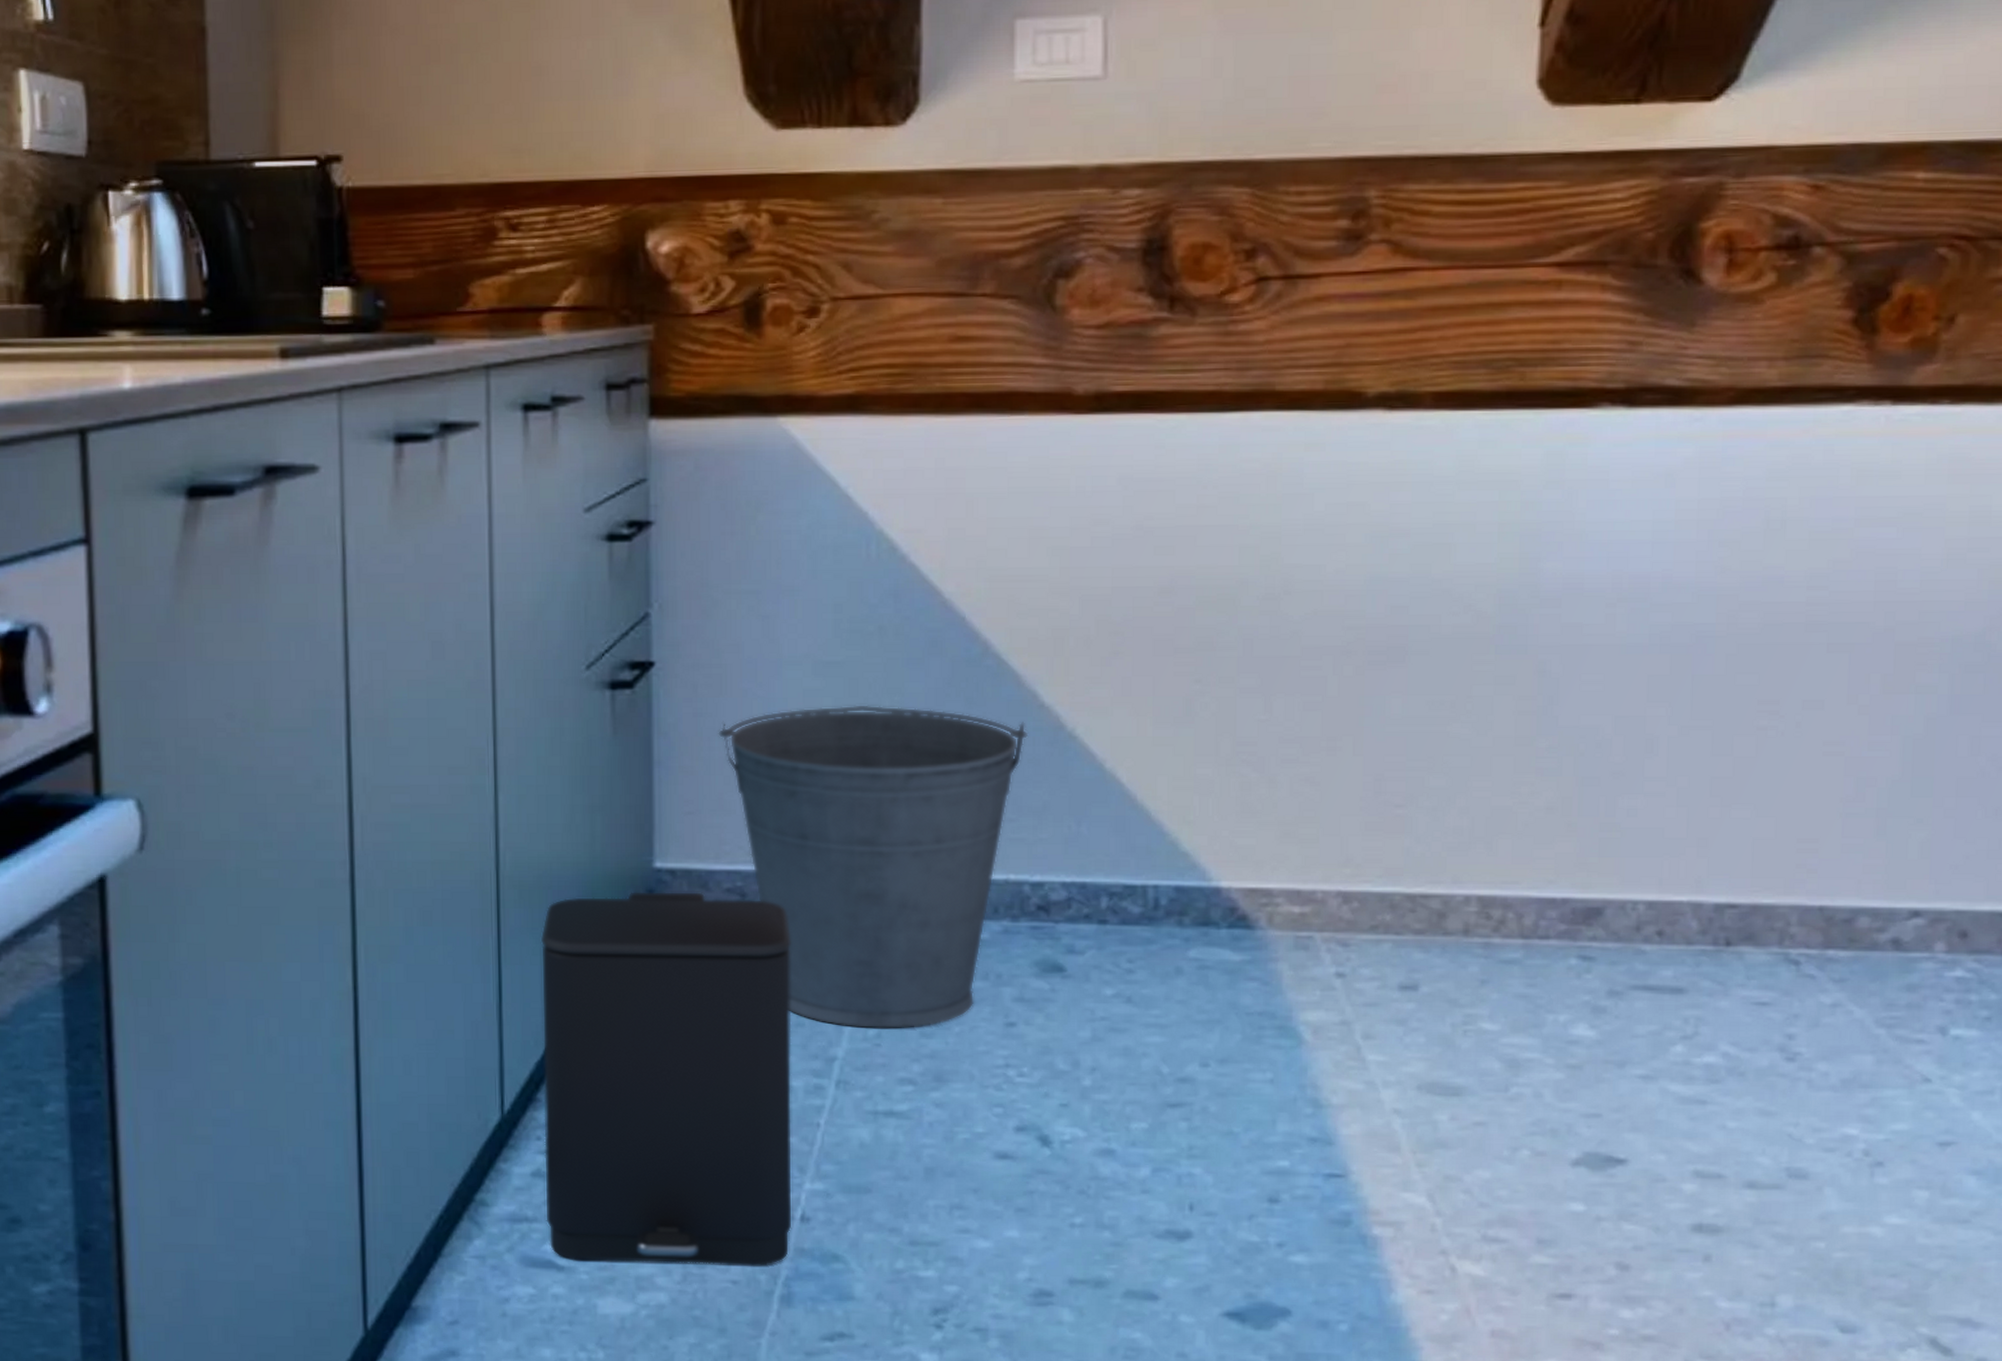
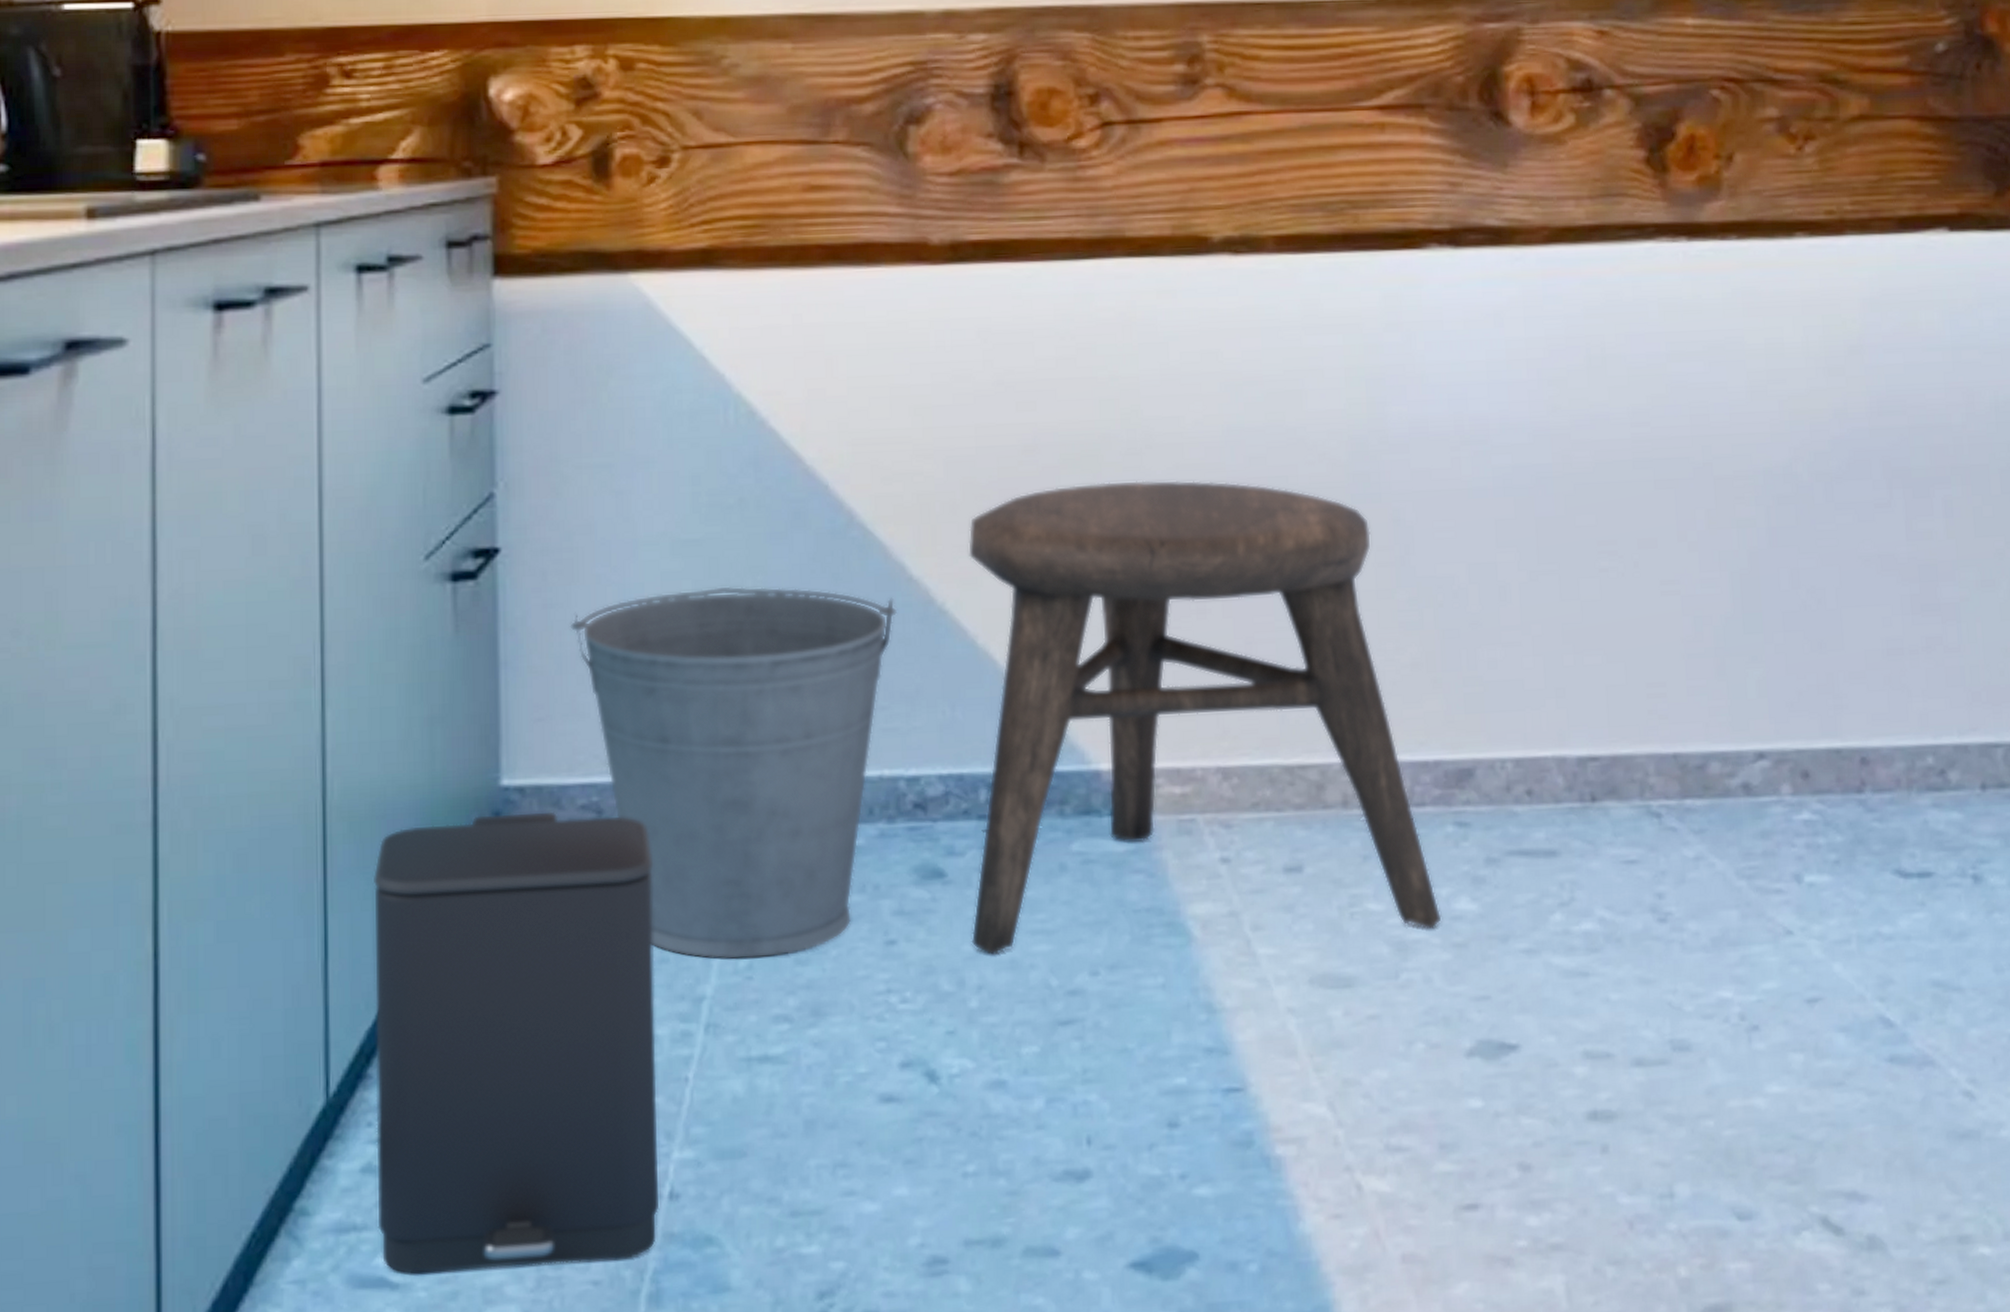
stool: none [1087,624,1558,1050] -> present [967,479,1442,954]

